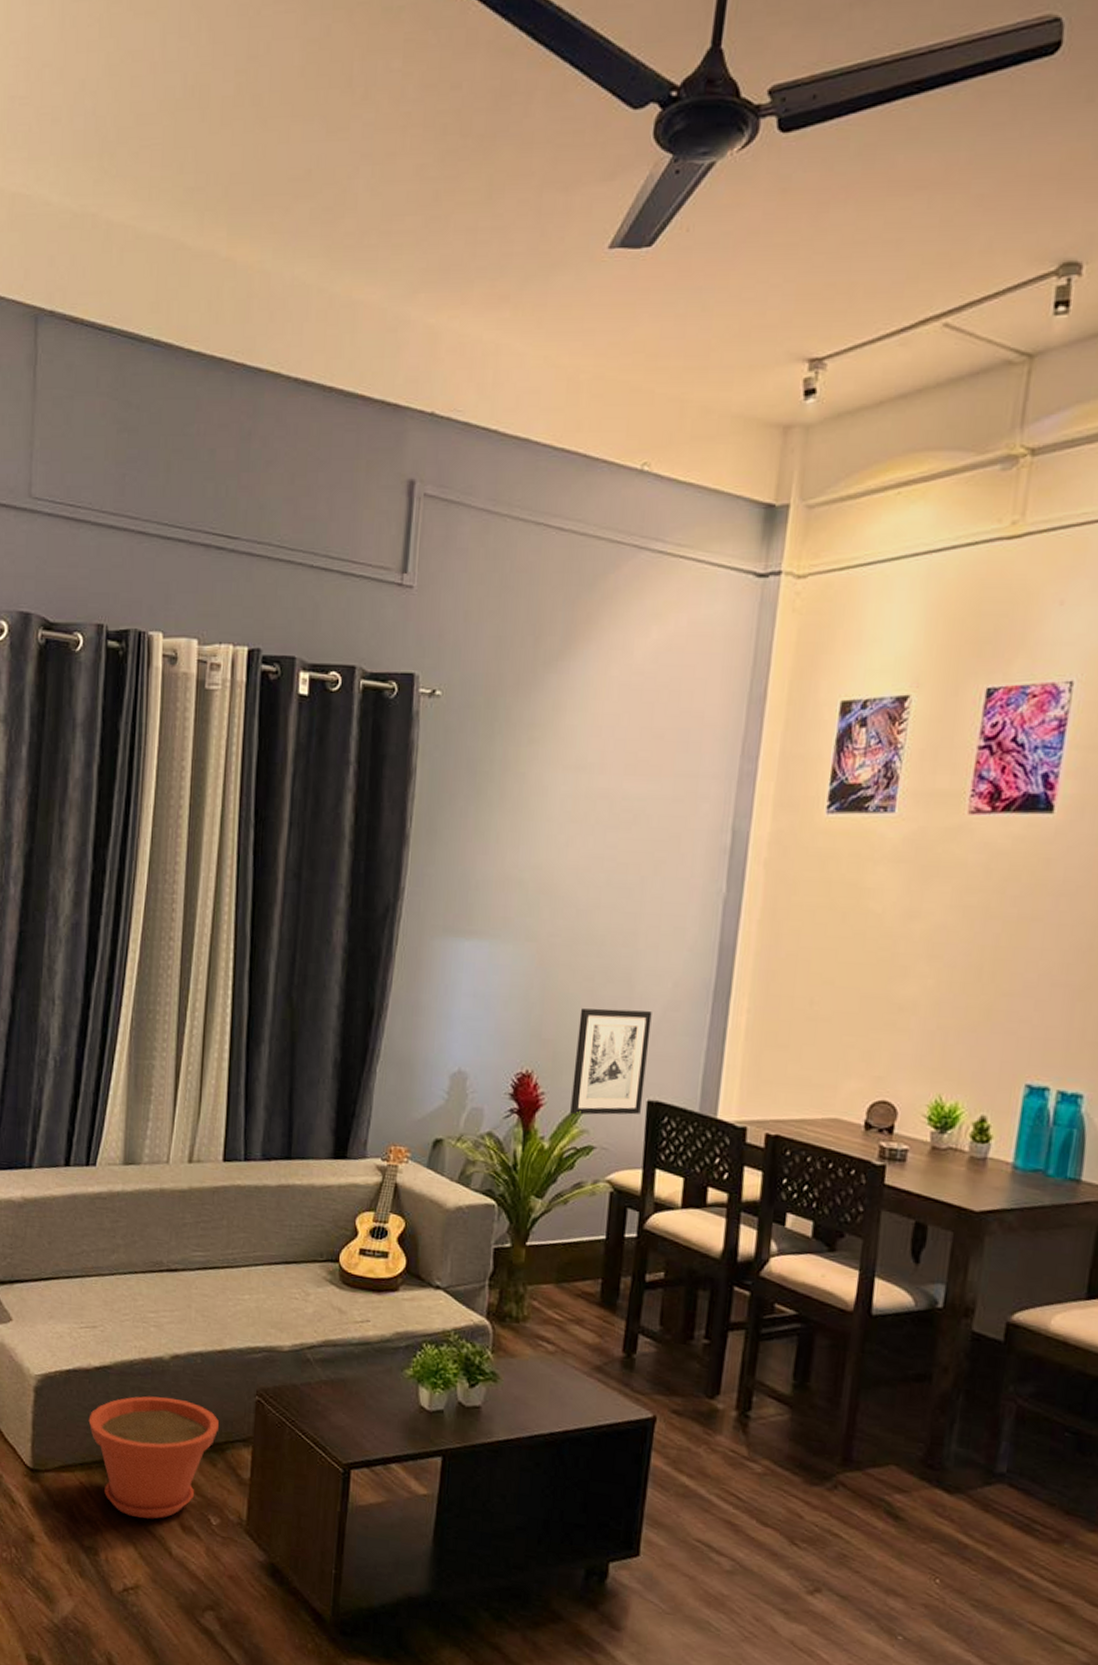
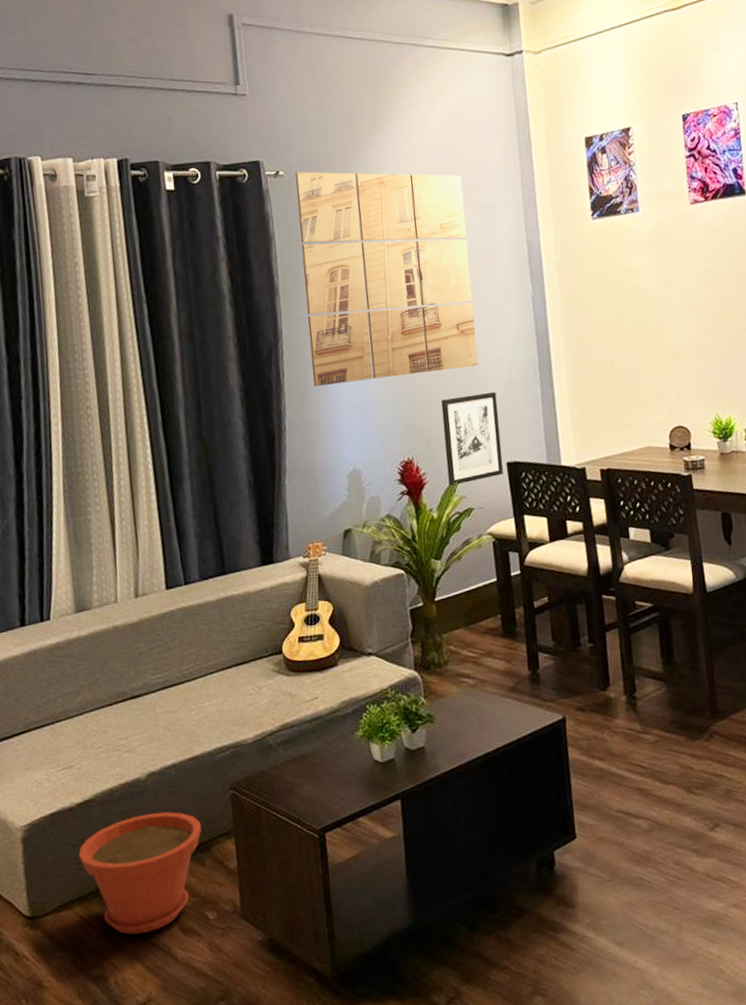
wall art: none [430,695,664,974] -> present [295,171,478,386]

